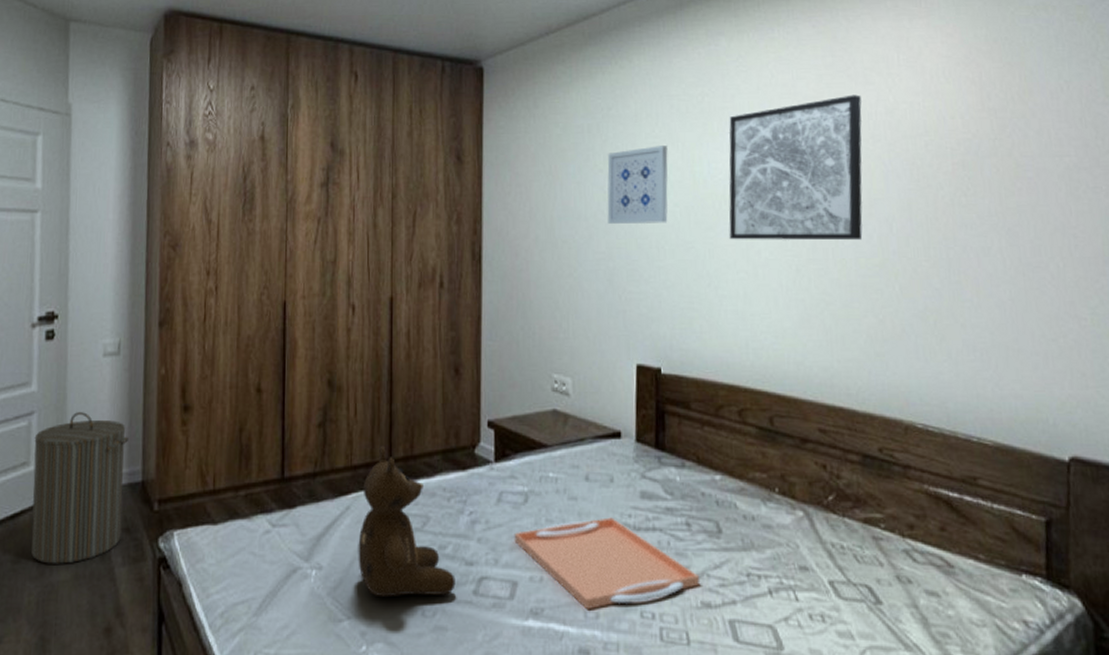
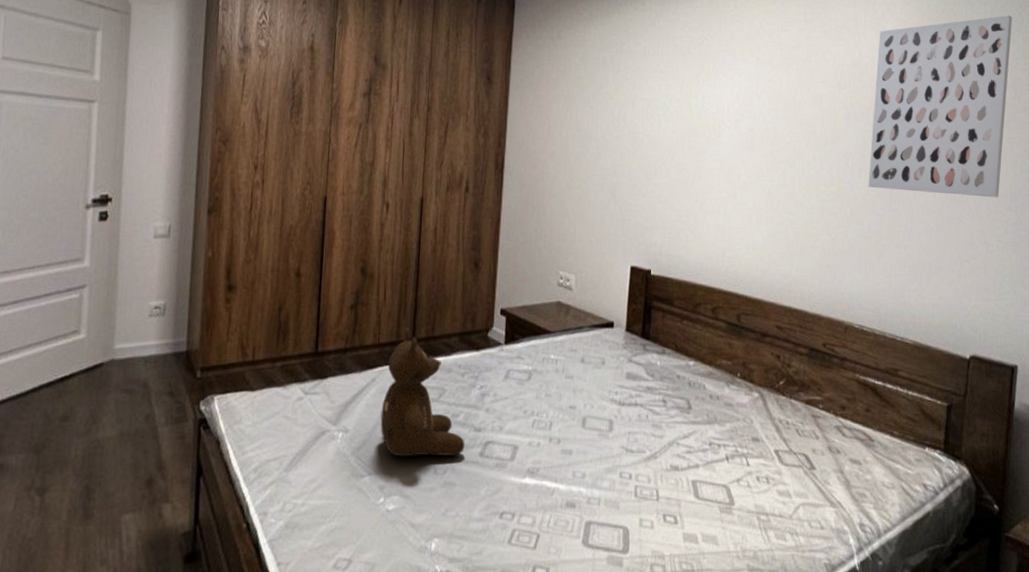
laundry hamper: present [30,412,130,564] -> none [79,287,176,423]
serving tray: present [514,517,699,610] -> none [517,394,670,471]
wall art: present [607,146,668,224] -> none [614,79,670,147]
wall art: present [729,94,863,241] -> none [716,47,832,171]
wall art: none [917,39,1088,261] -> present [868,15,1012,198]

